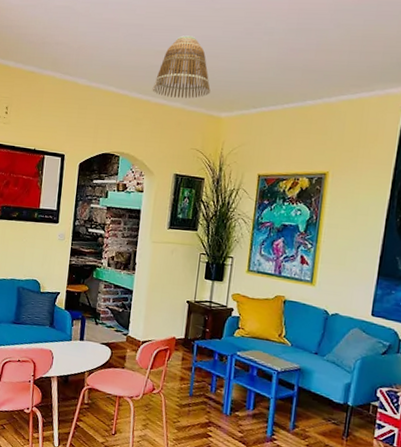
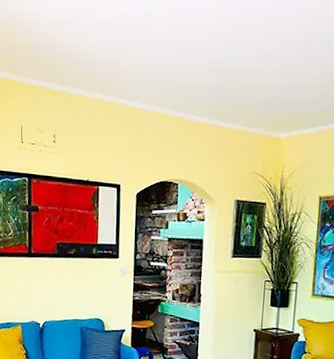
lamp shade: present [152,35,211,99] -> none [208,50,268,119]

